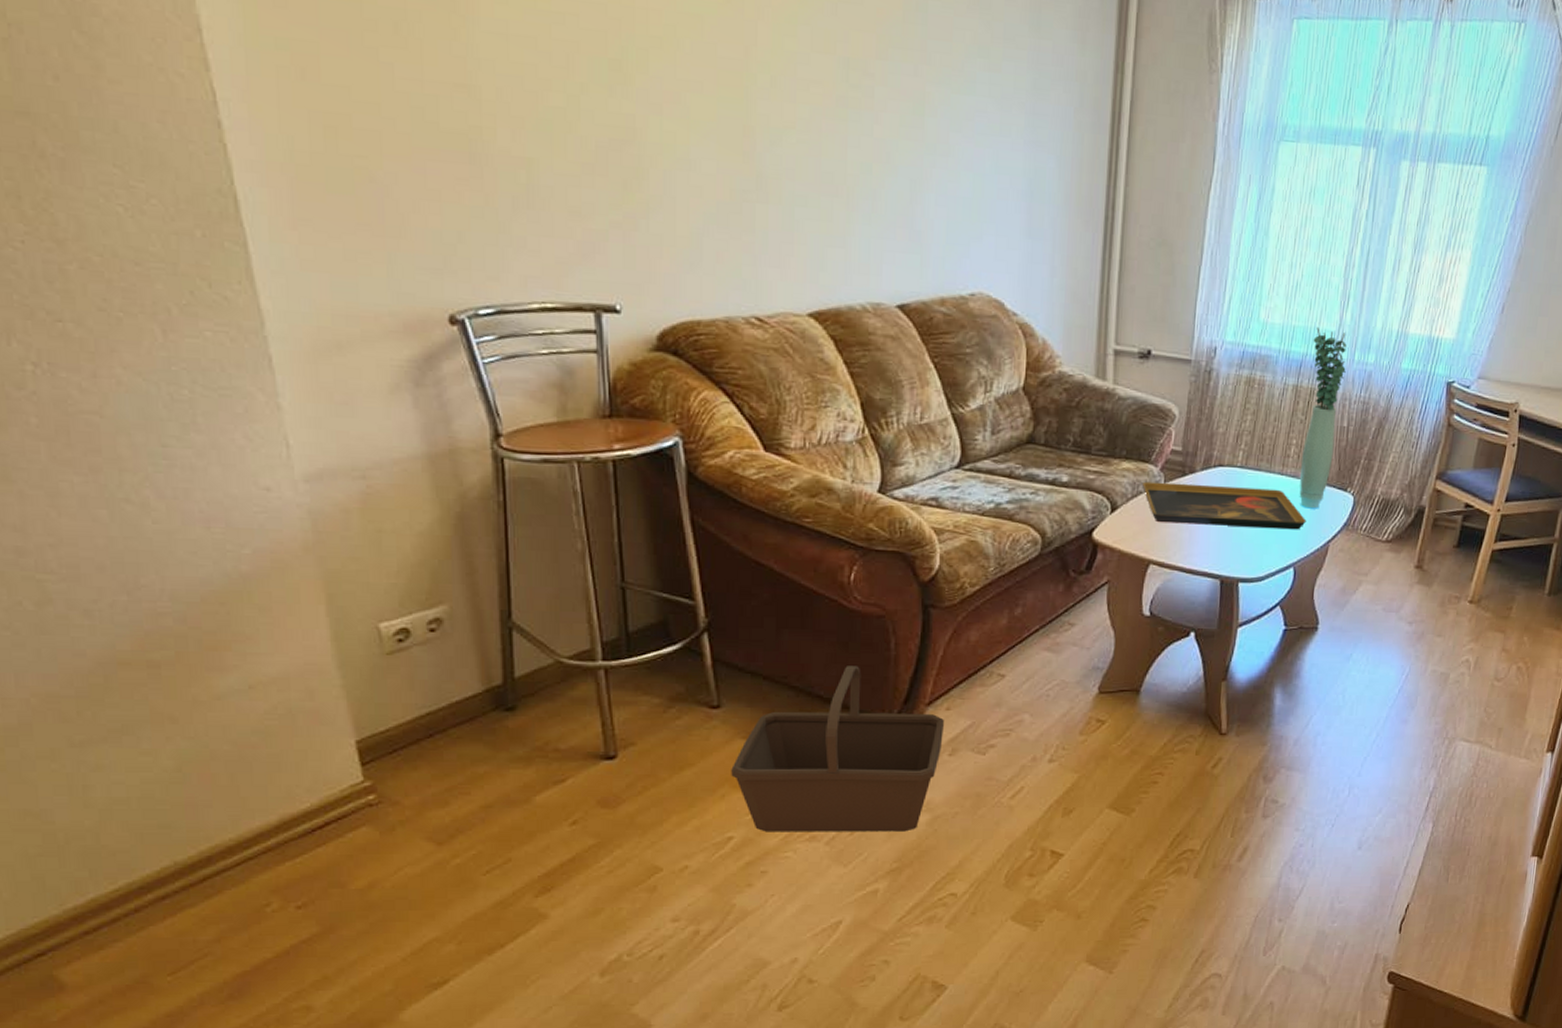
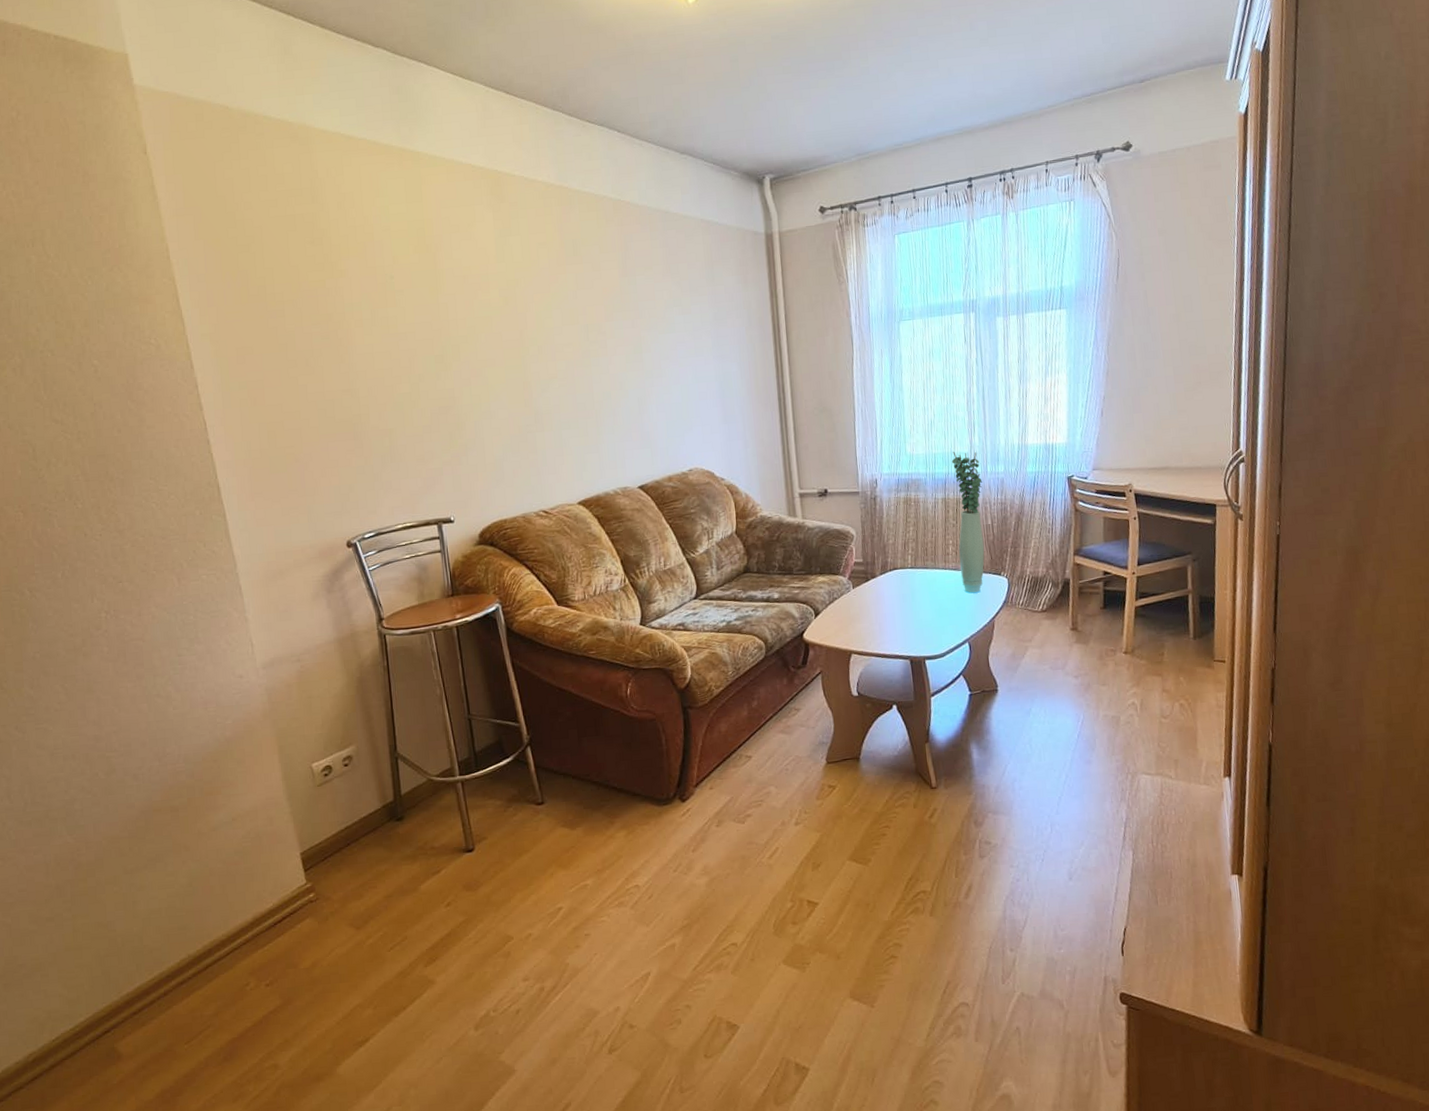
basket: present [731,666,944,832] -> none [556,761,711,902]
decorative tray: present [1142,481,1307,530] -> none [836,581,972,620]

